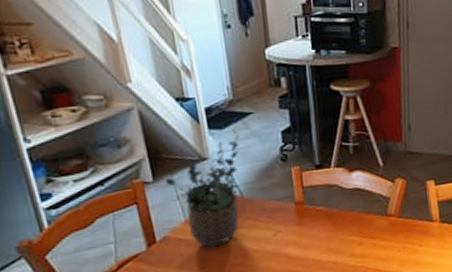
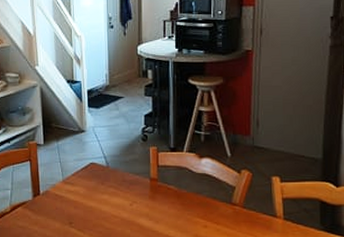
potted plant: present [164,125,241,248] -> none [52,106,111,207]

